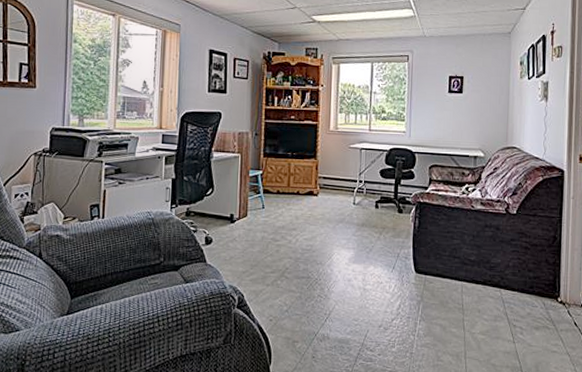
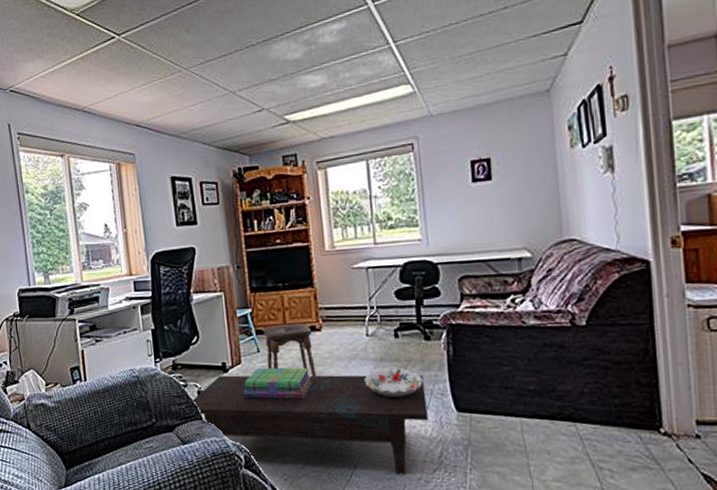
coffee table: none [199,225,394,322] -> present [192,375,428,474]
stack of books: none [245,222,304,252] -> present [243,367,311,399]
stool: none [269,187,309,234] -> present [263,323,316,376]
decorative bowl: none [347,232,393,257] -> present [365,368,423,397]

